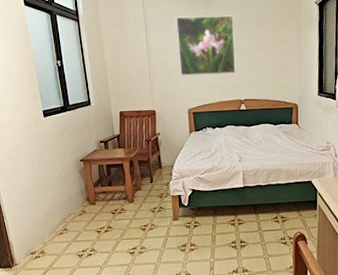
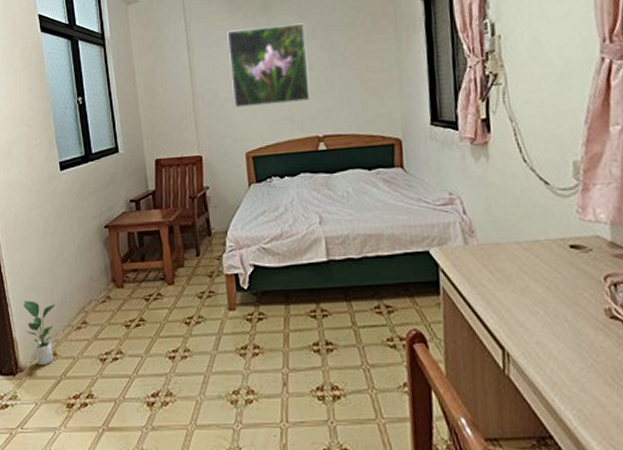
potted plant: none [16,214,42,261] -> present [23,300,56,366]

